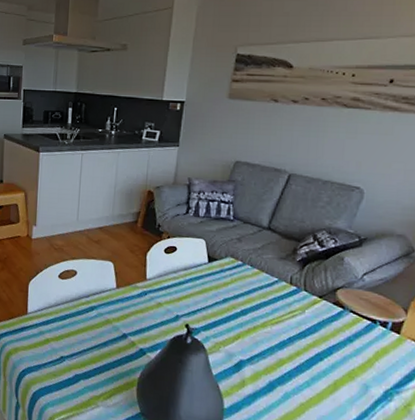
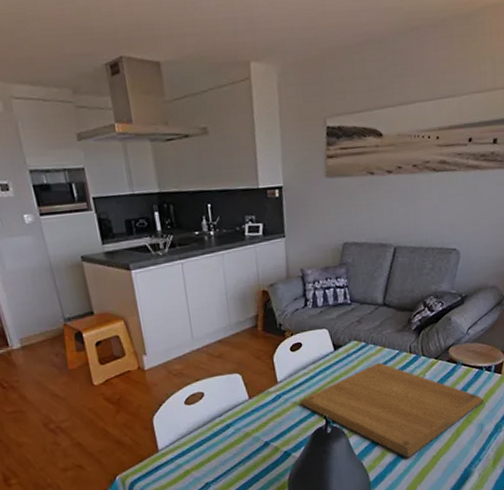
chopping board: none [164,285,374,397] -> present [299,362,484,459]

